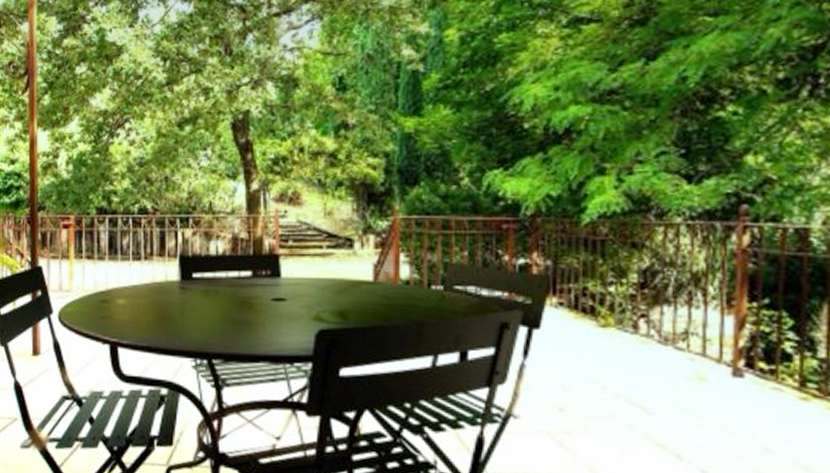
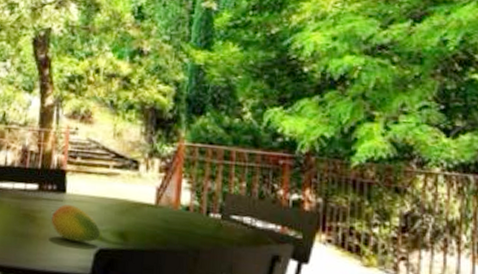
fruit: none [268,289,320,325] -> present [51,204,101,243]

